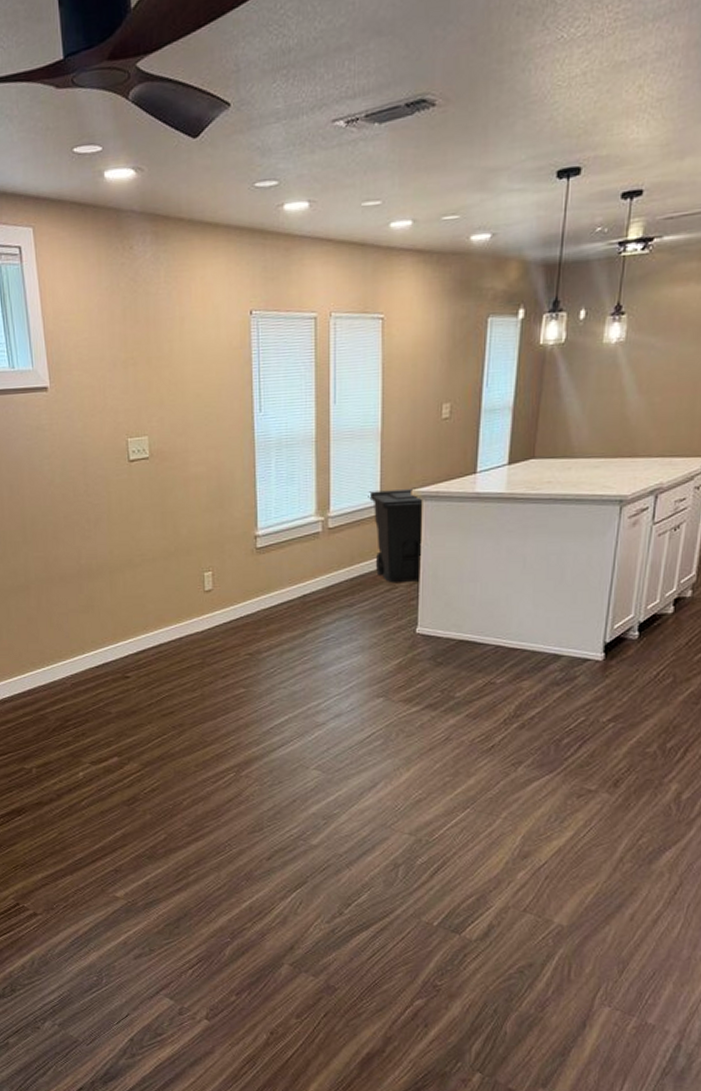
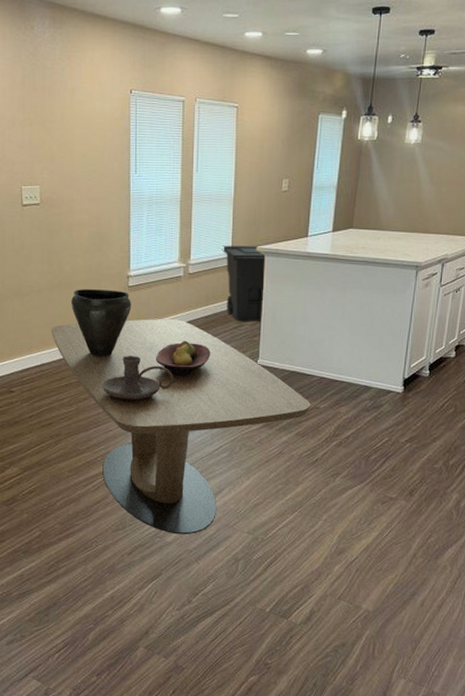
dining table: none [168,584,484,837] -> present [50,319,311,535]
vase: none [190,553,261,633] -> present [71,289,132,356]
candle holder: none [230,630,314,682] -> present [103,356,174,400]
fruit bowl: none [291,609,358,652] -> present [155,340,211,376]

